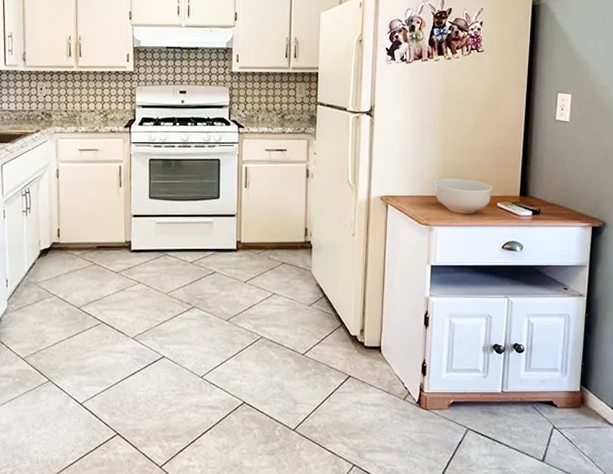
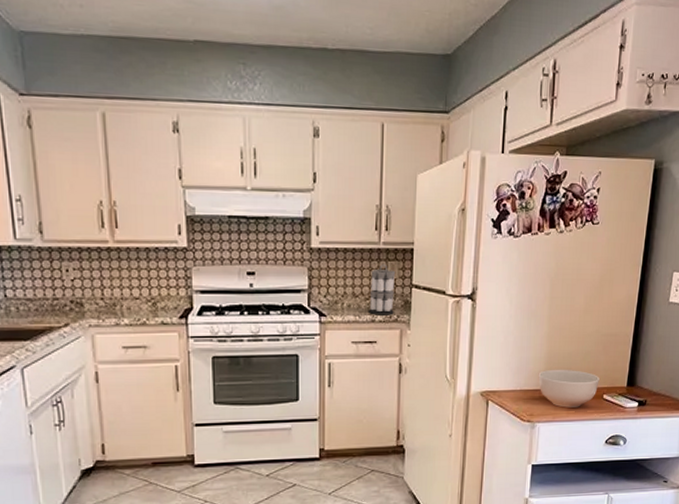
spice rack: none [280,85,303,128] -> present [369,264,396,315]

